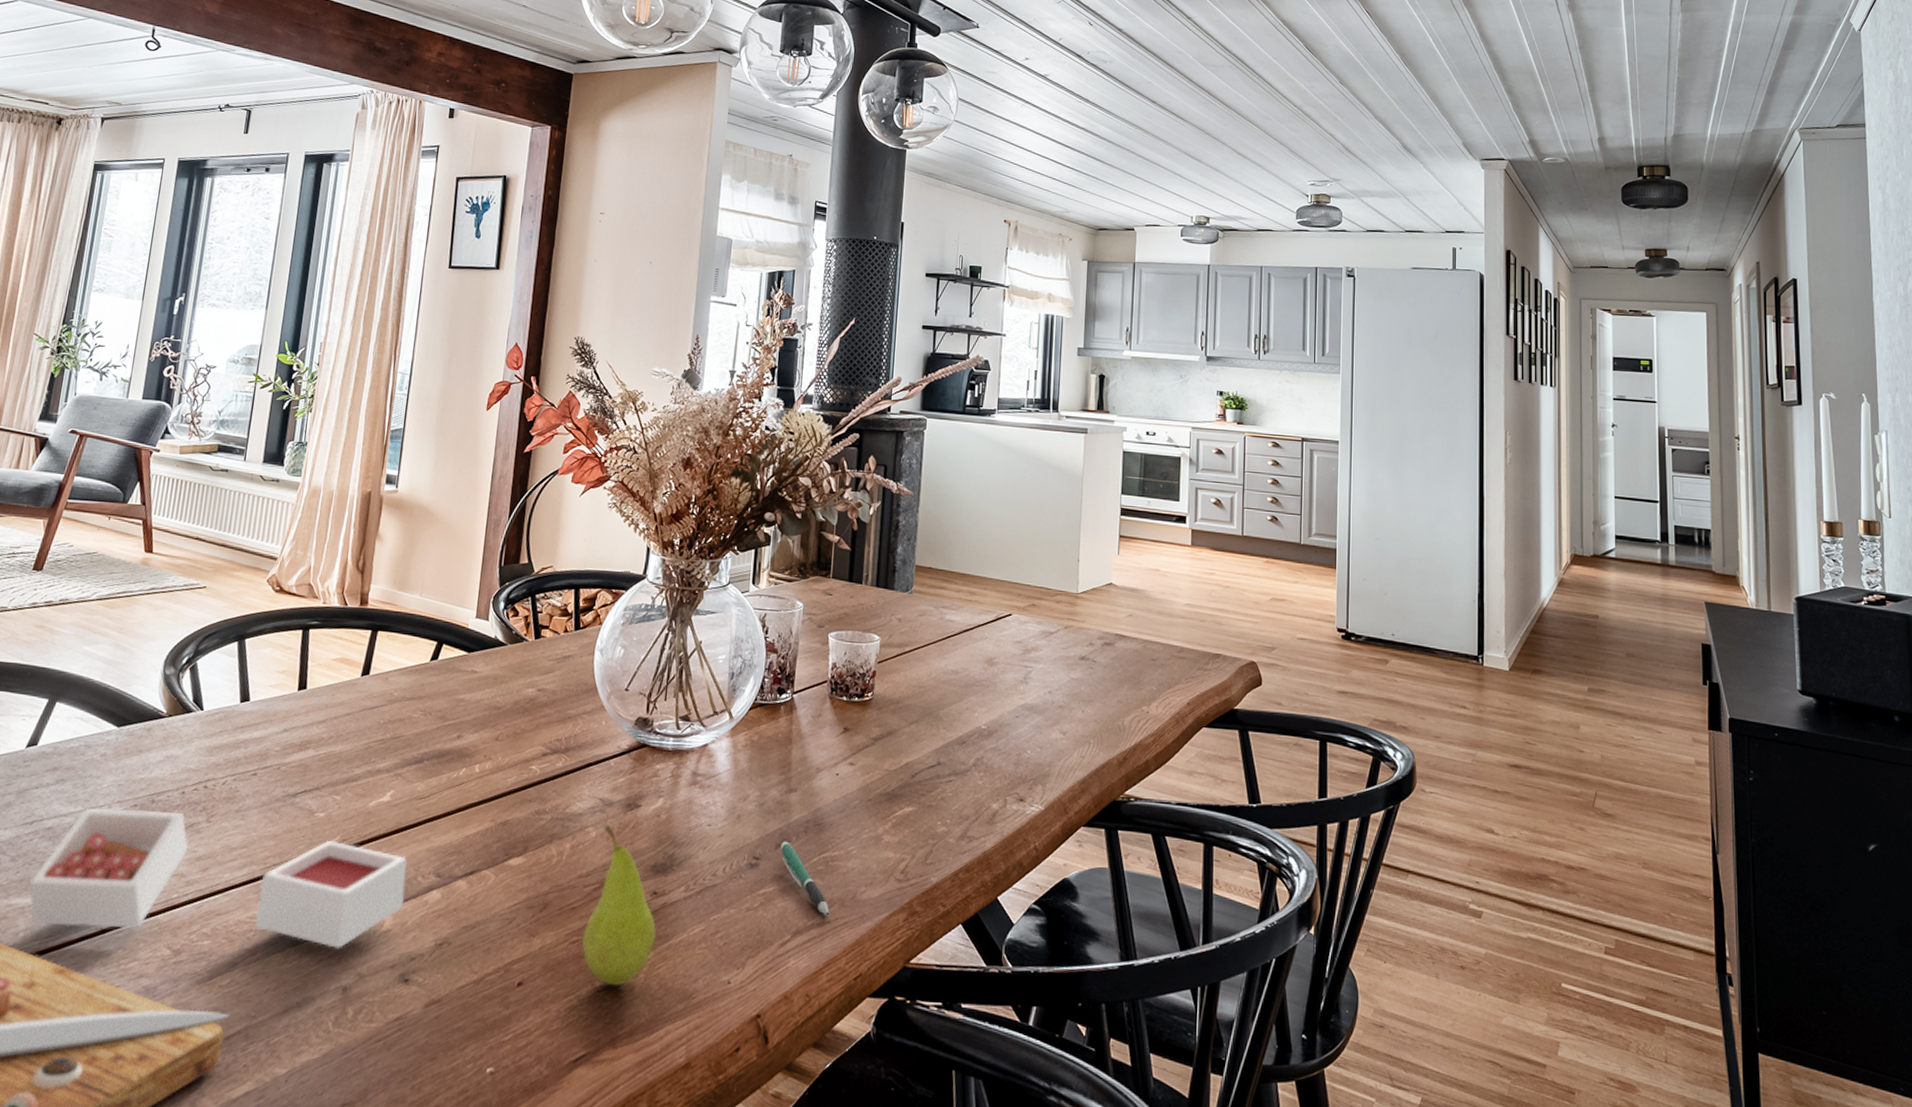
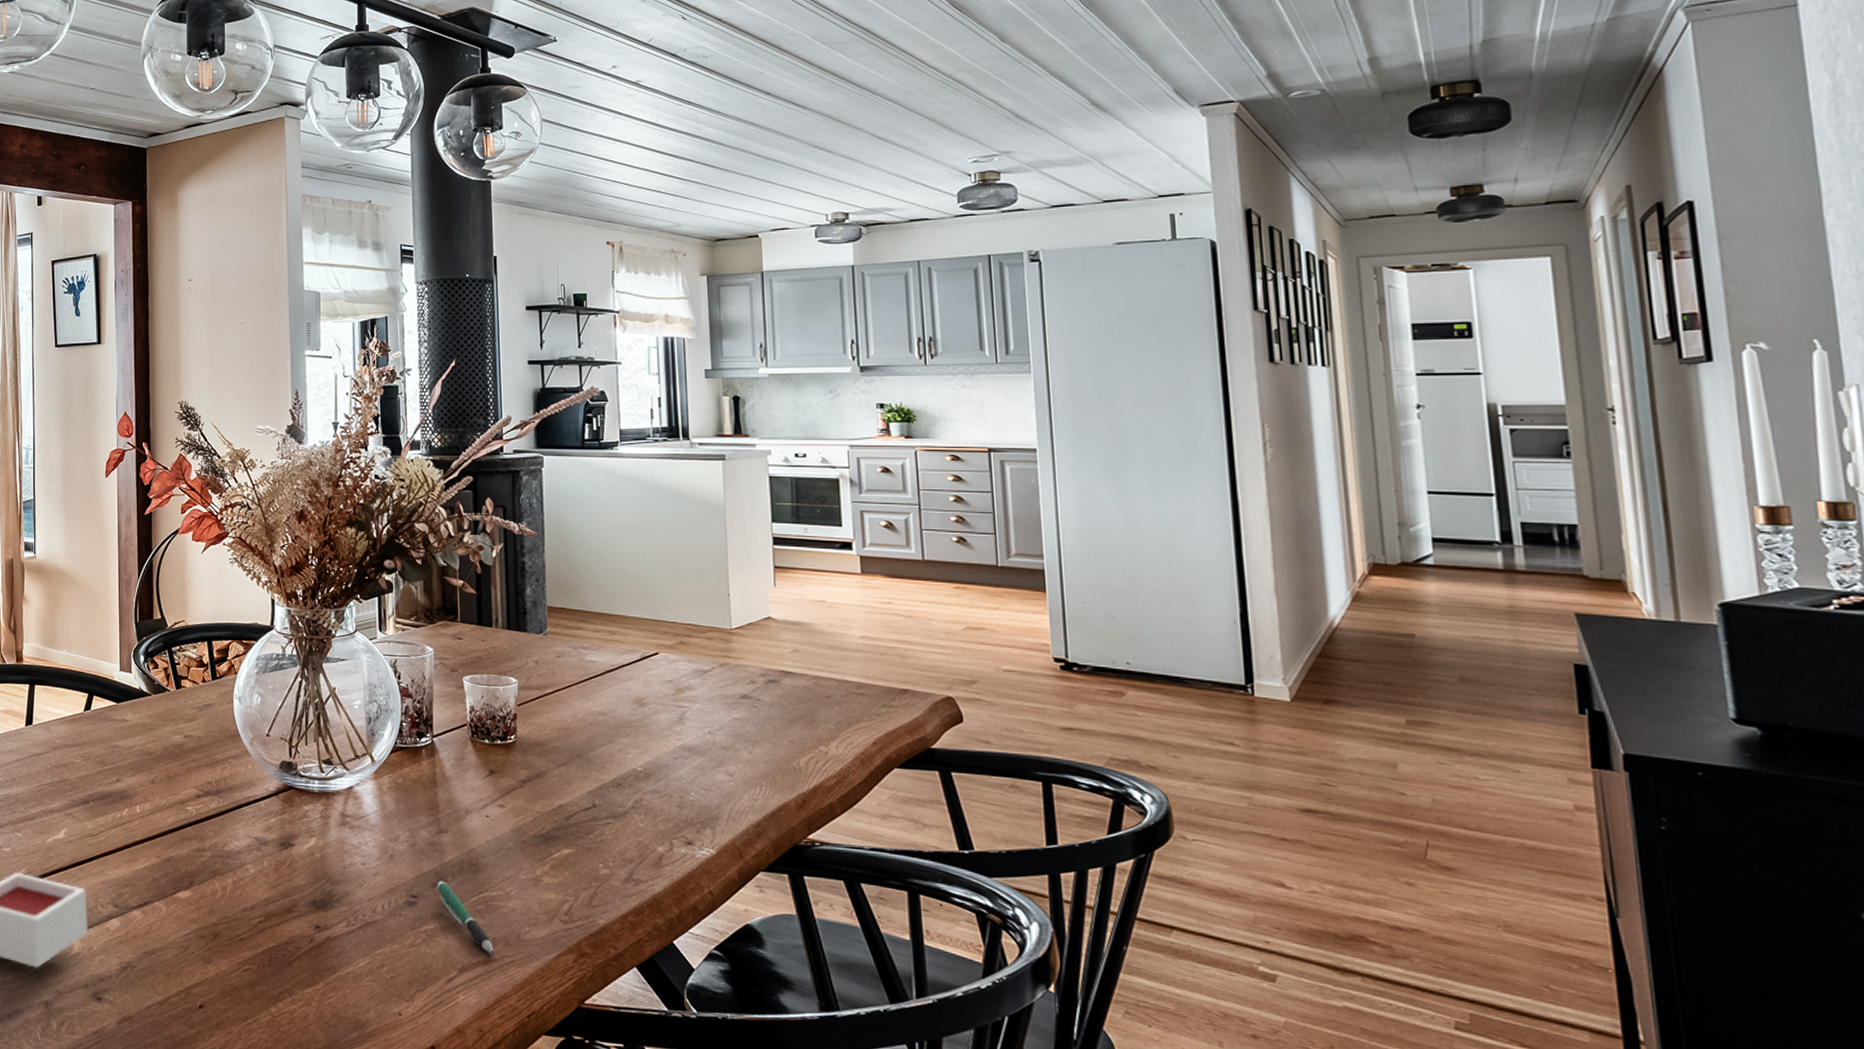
fruit: present [582,824,656,986] -> none [253,861,323,1013]

